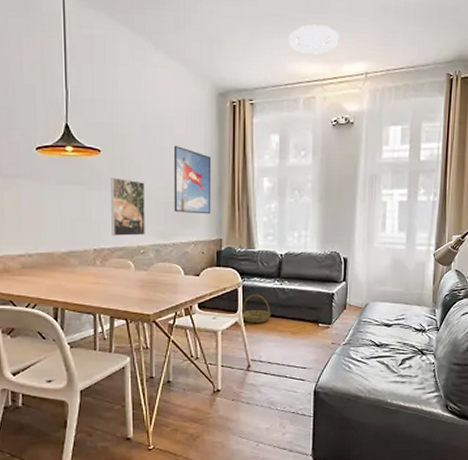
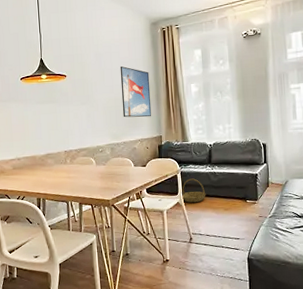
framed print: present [111,177,145,236] -> none [74,95,102,139]

